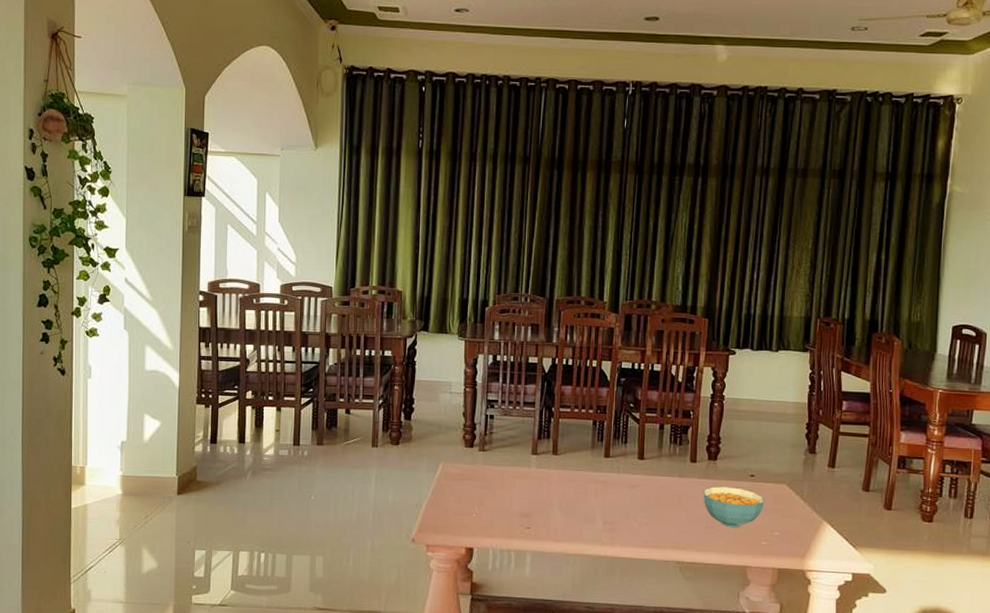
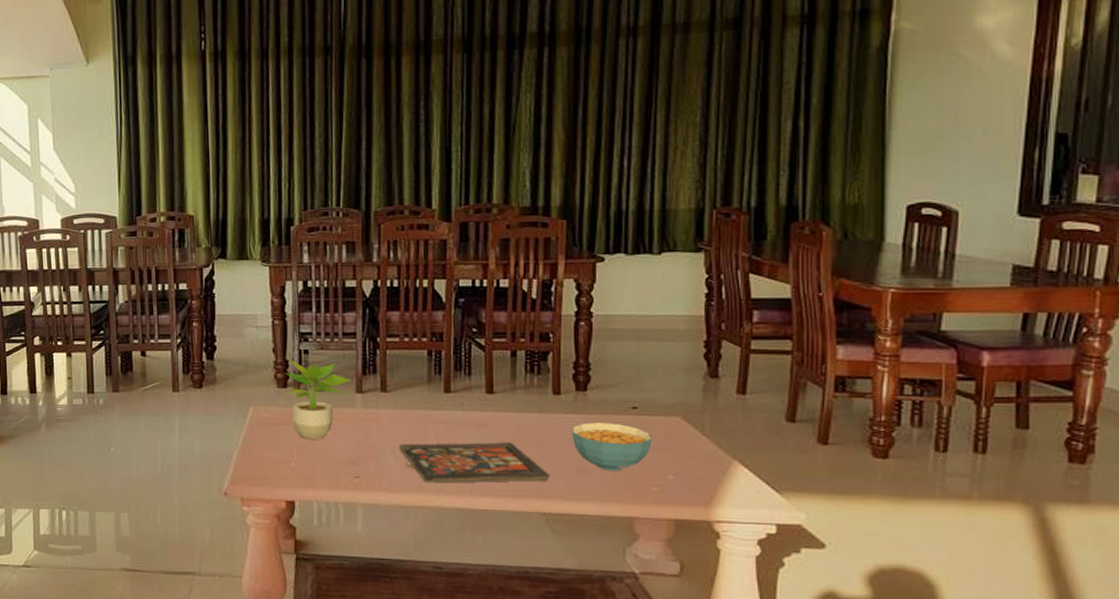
potted plant: none [471,420,528,494] -> present [285,356,351,439]
board game: none [565,500,685,535] -> present [399,442,551,483]

